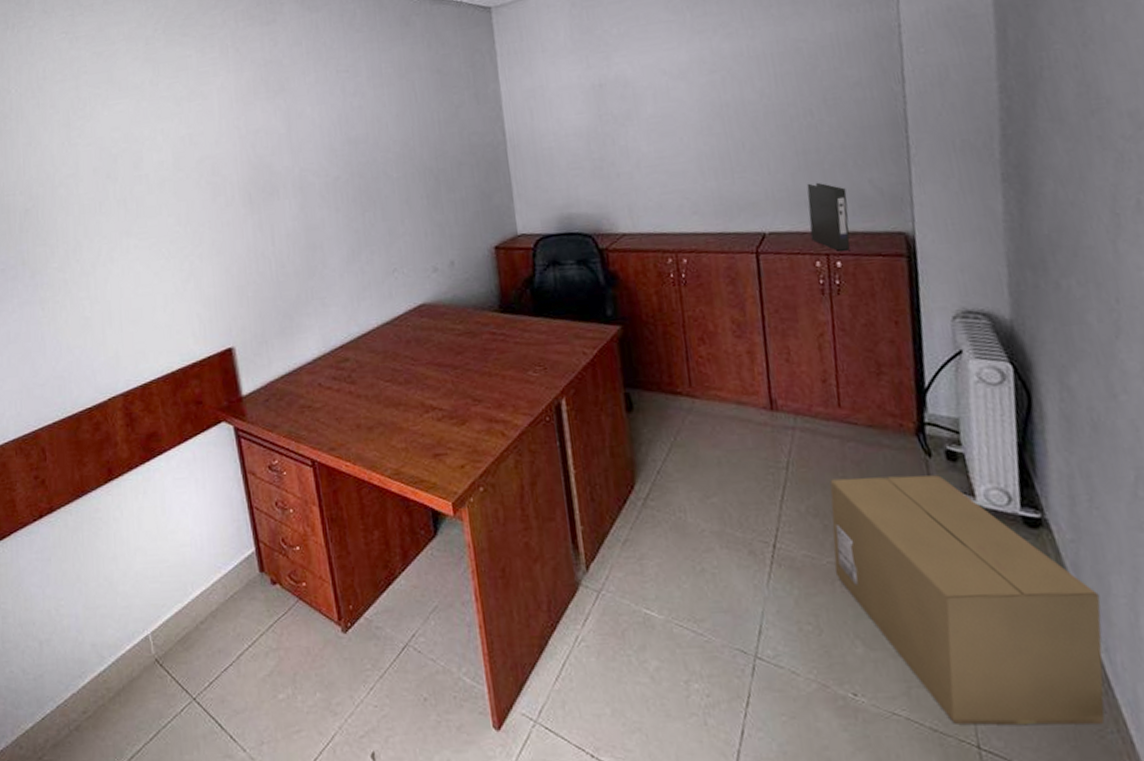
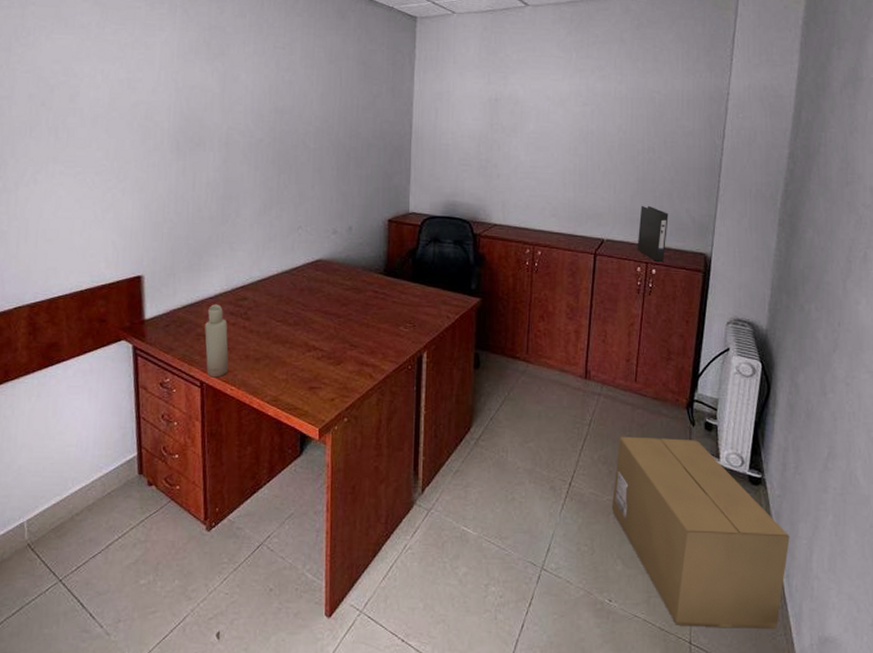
bottle: none [307,370,341,454] -> present [205,304,229,378]

